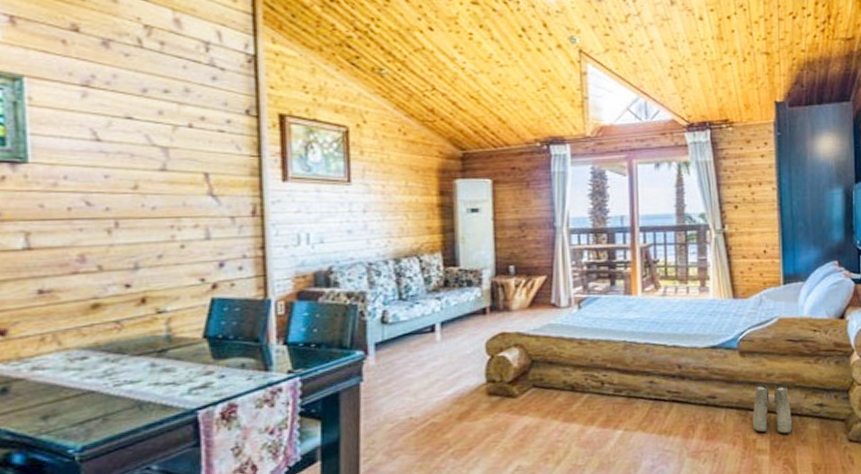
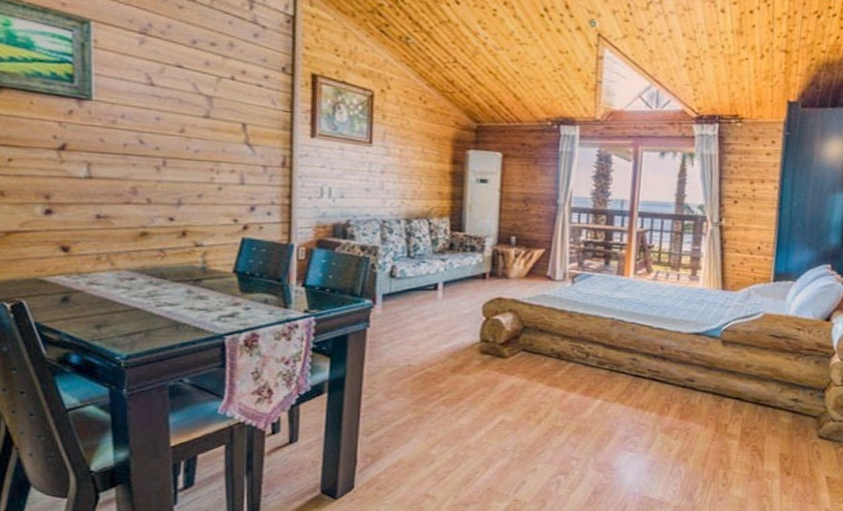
boots: present [752,383,792,434] -> none [726,373,766,423]

